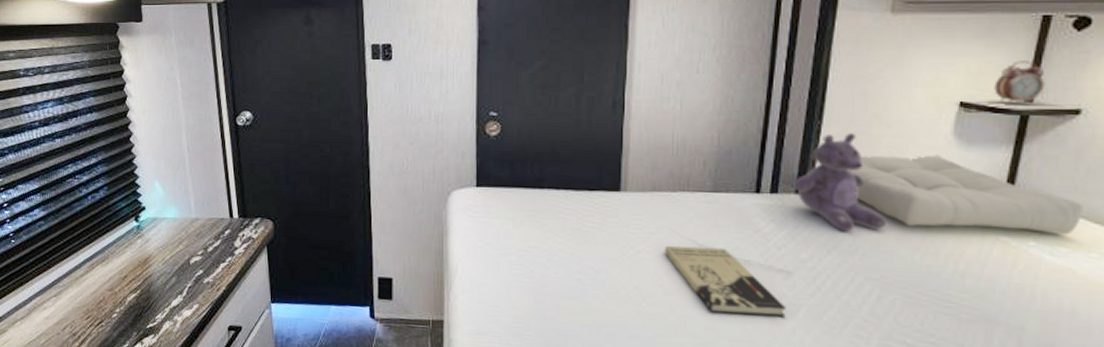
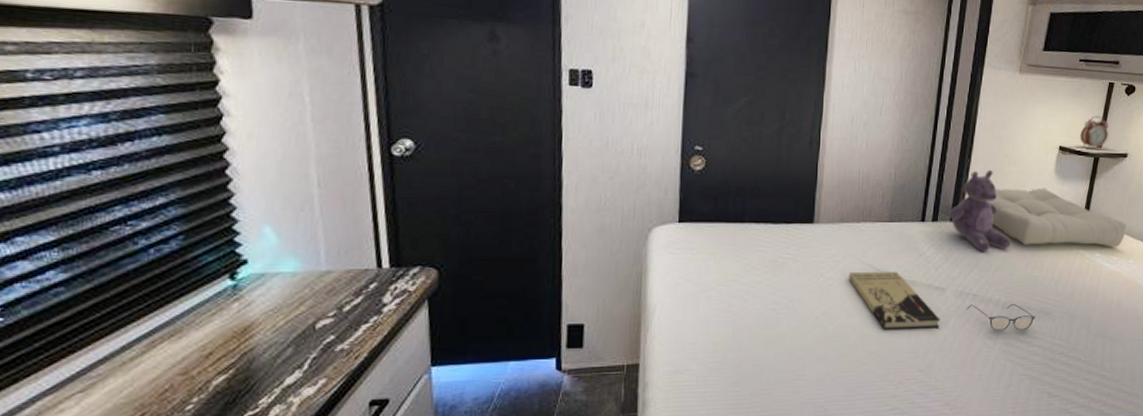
glasses: none [823,294,930,332] -> present [967,304,1036,331]

